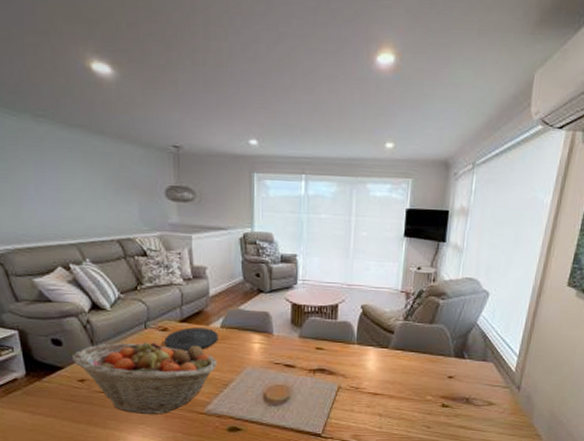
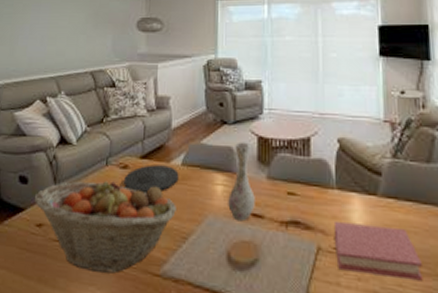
vase: none [264,308,288,371] -> present [228,142,255,222]
book: none [351,367,417,405] -> present [333,220,424,281]

